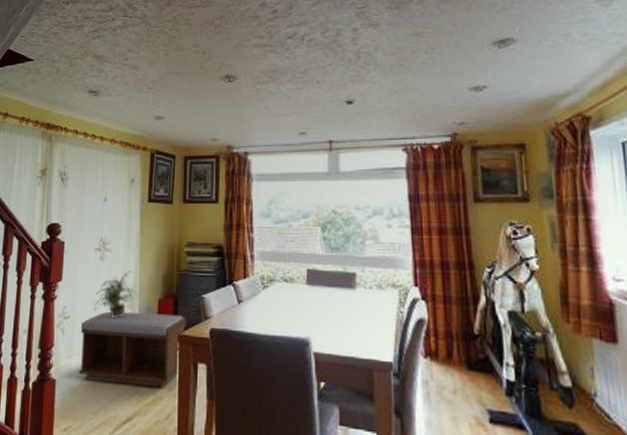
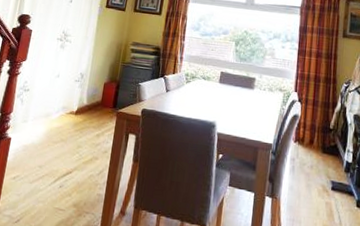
bench: present [78,311,187,388] -> none [31,88,125,151]
potted plant: present [94,271,135,317] -> none [51,59,86,94]

